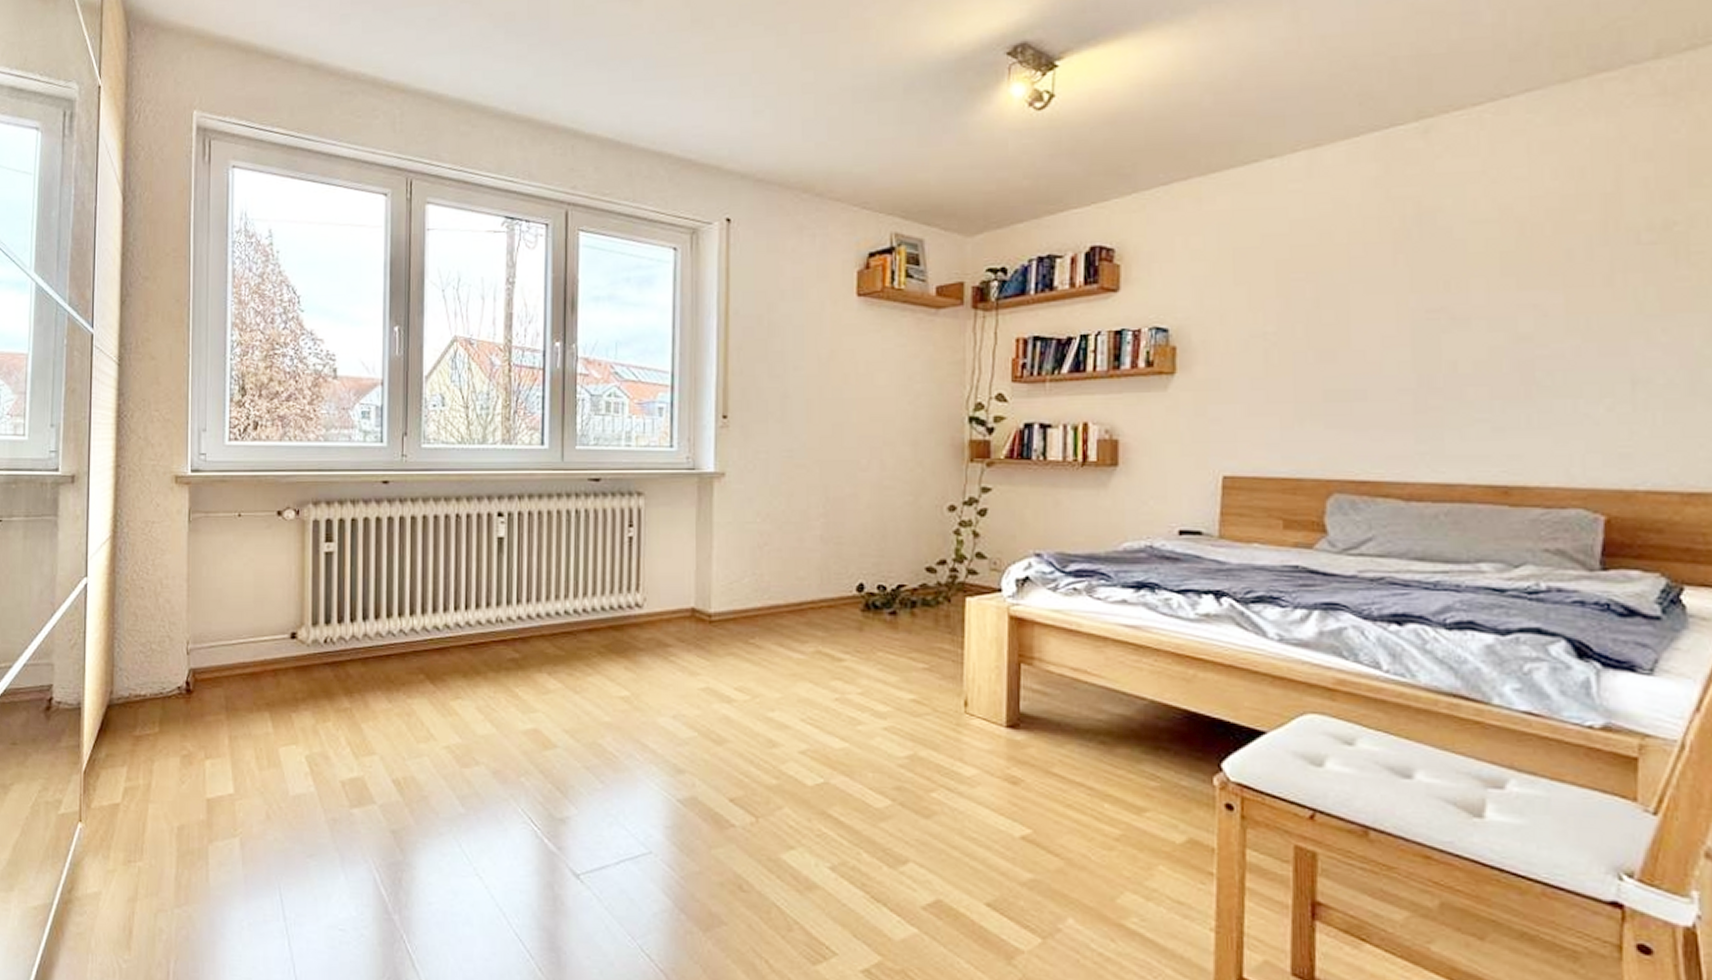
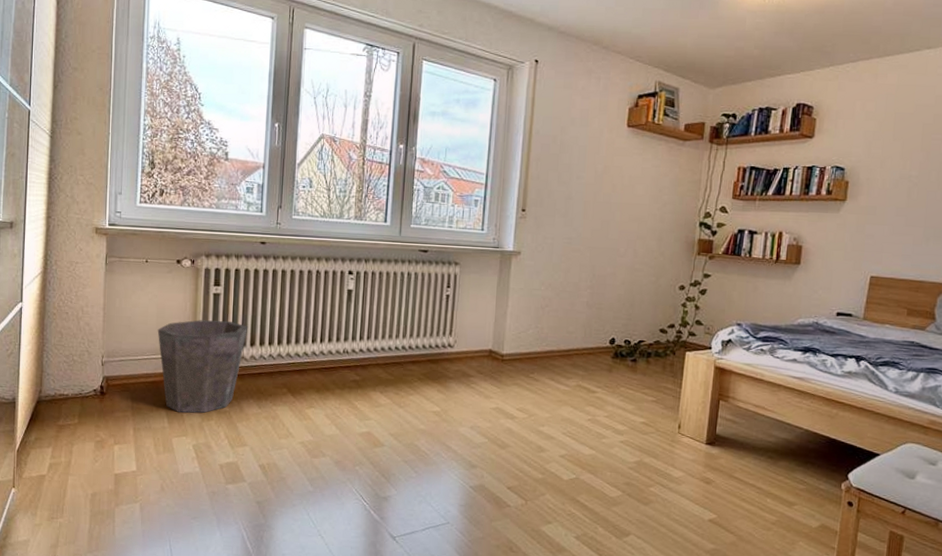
waste bin: none [255,587,371,713] -> present [157,320,248,413]

